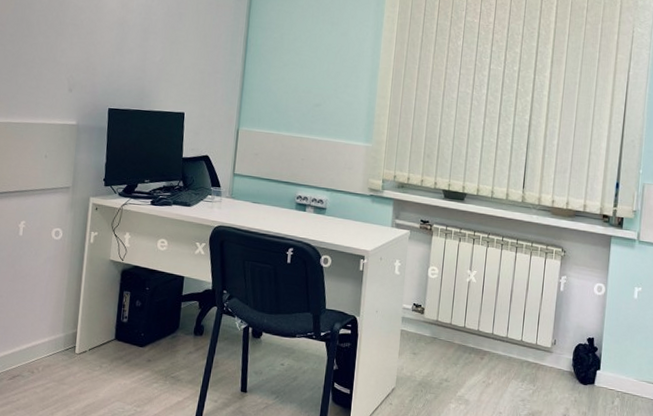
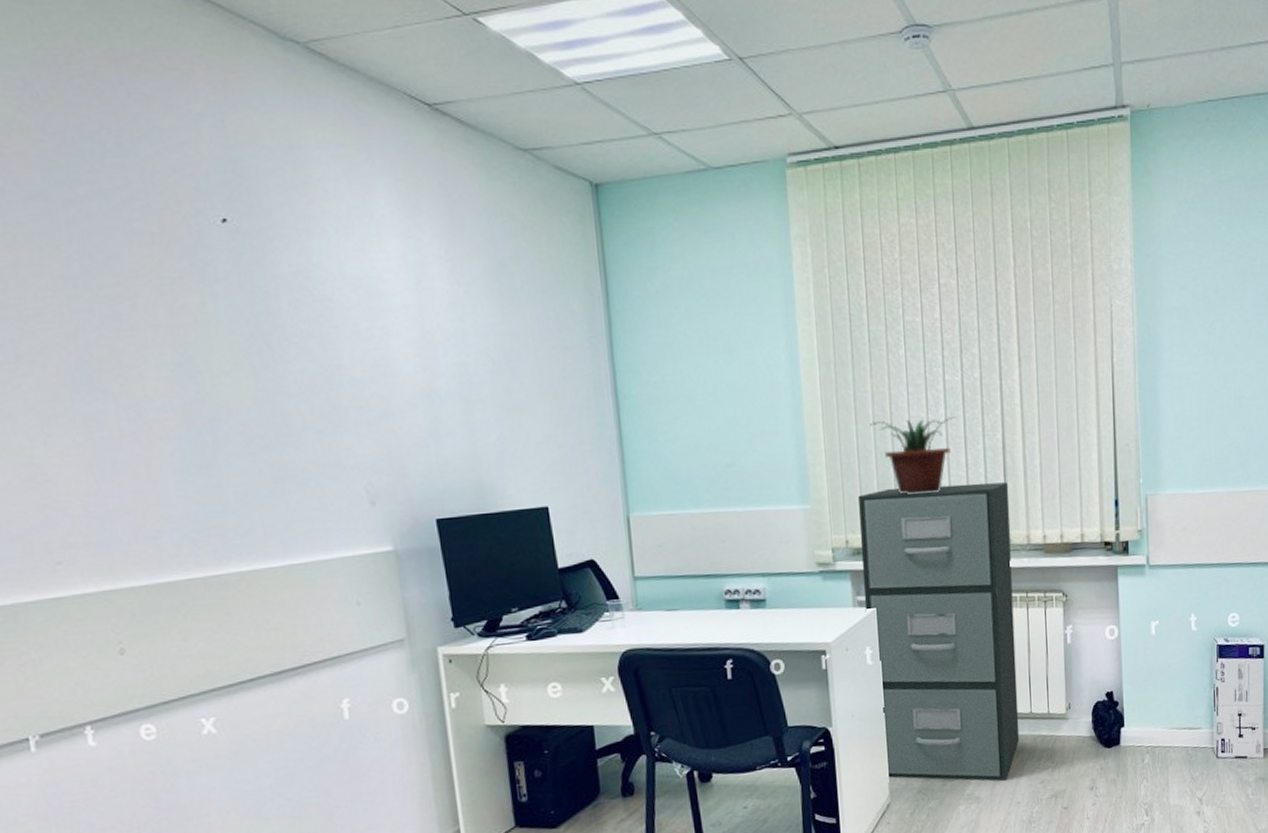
filing cabinet: none [397,142,529,392] -> present [858,482,1020,781]
potted plant: none [427,91,495,151] -> present [870,417,956,495]

